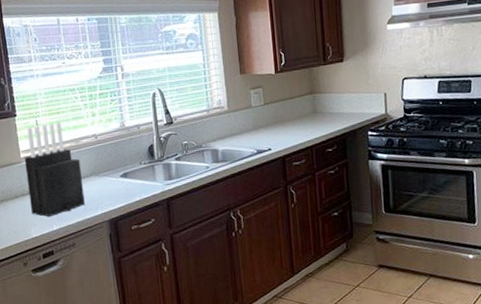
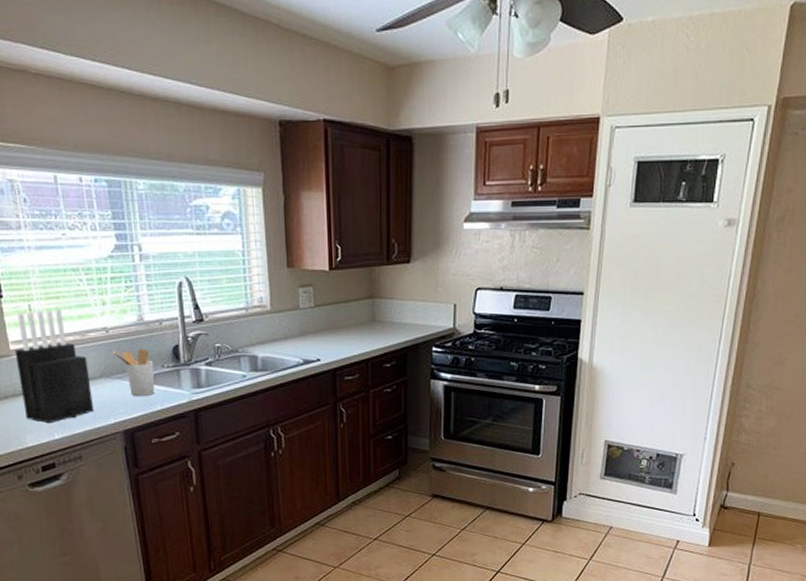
utensil holder: none [99,149,134,190] -> present [111,349,155,396]

